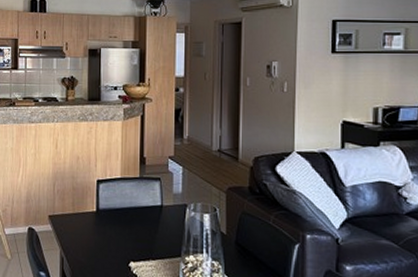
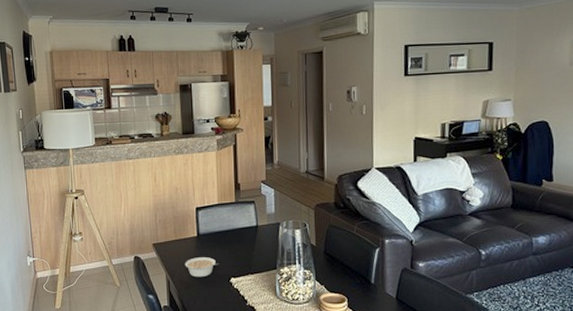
legume: none [81,235,118,258] -> present [184,257,219,278]

